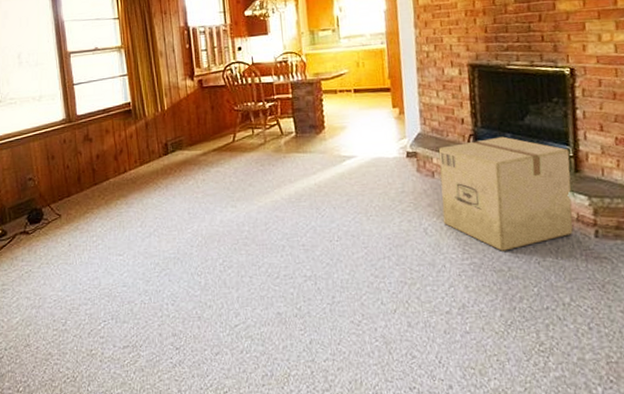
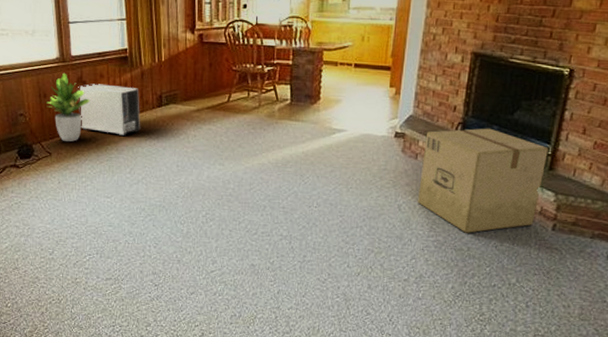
potted plant: none [54,132,97,201] -> present [46,72,90,142]
air purifier: none [85,139,149,190] -> present [78,83,141,137]

